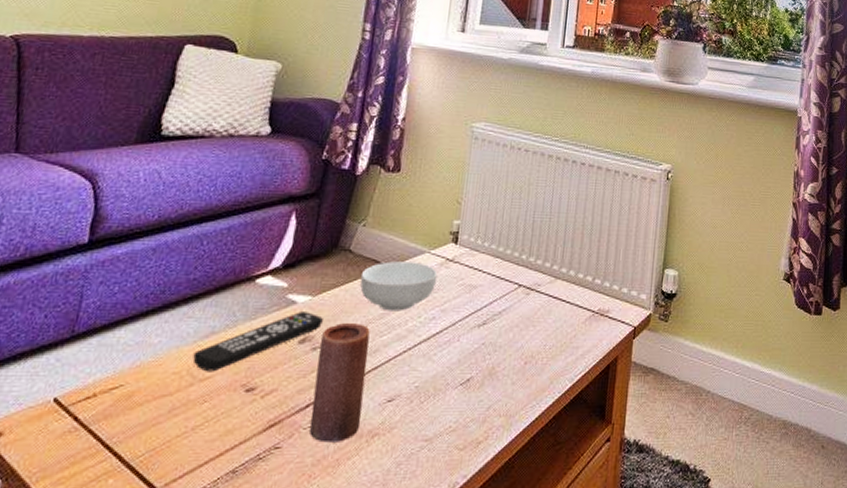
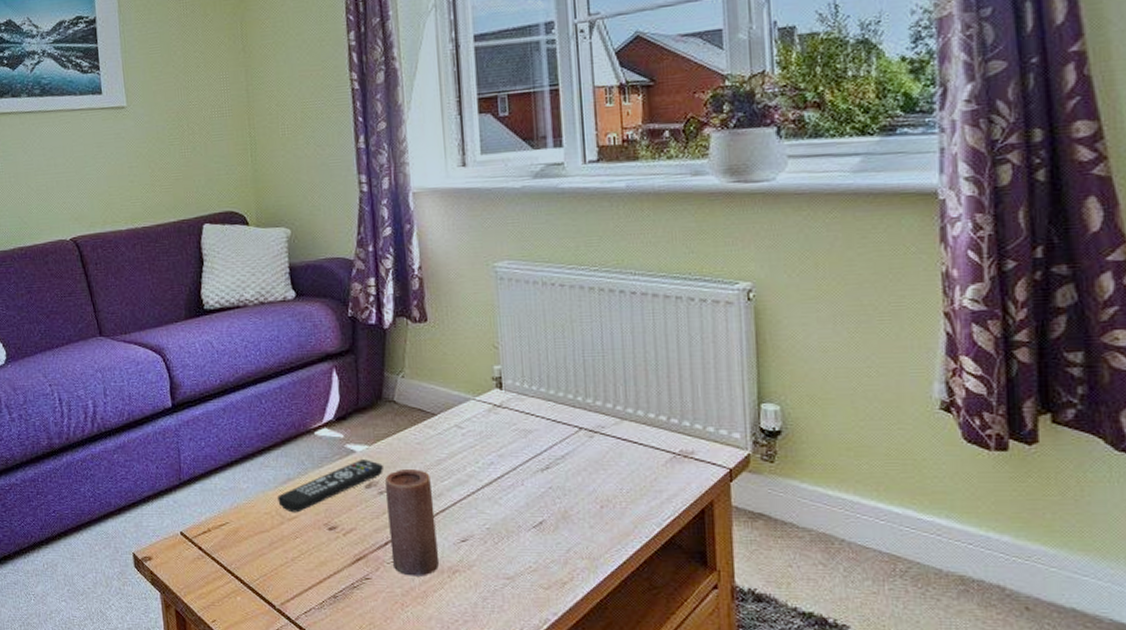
cereal bowl: present [359,261,438,311] -> none [409,409,488,458]

